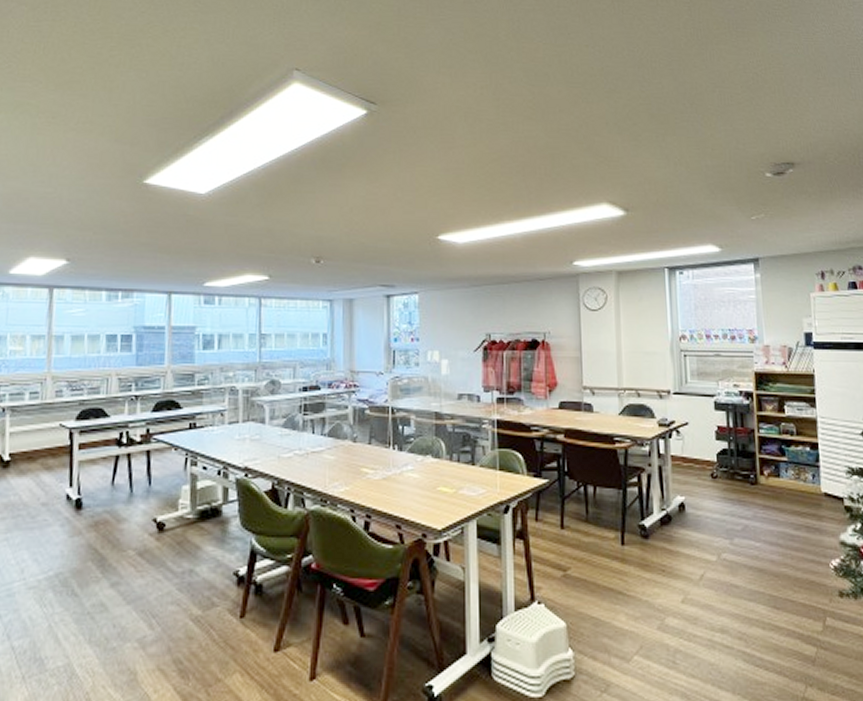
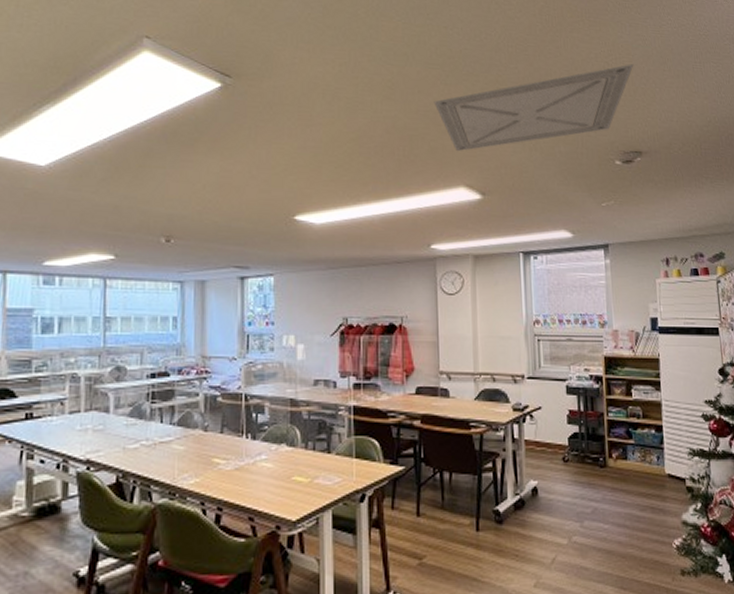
ceiling vent: none [575,73,785,169] -> present [434,64,634,152]

